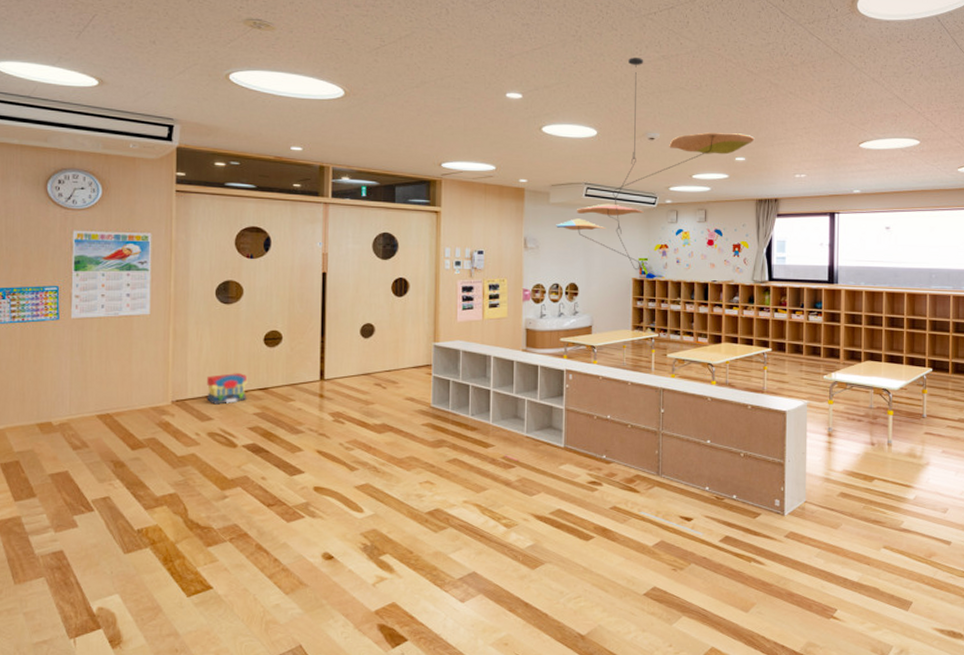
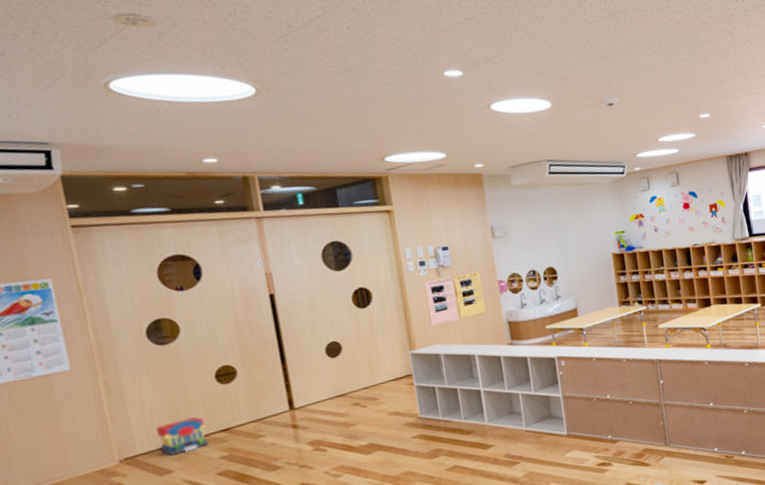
ceiling mobile: present [556,58,755,271] -> none [522,18,717,245]

